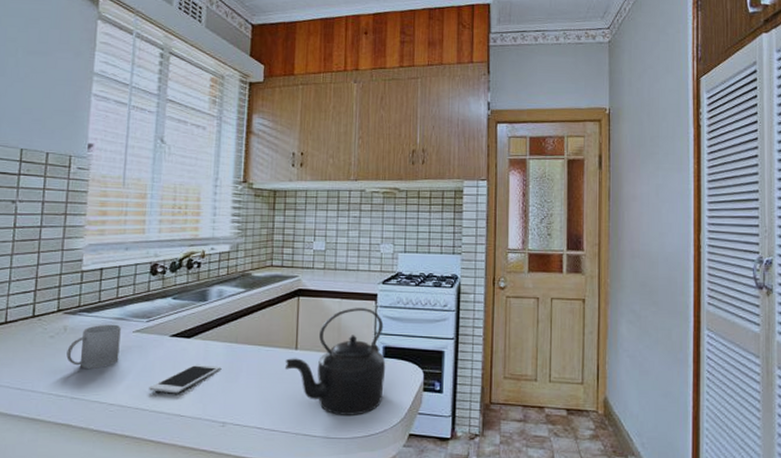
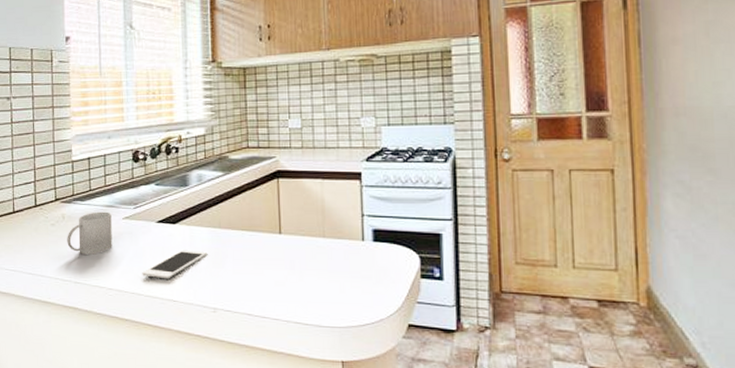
kettle: present [284,308,386,415] -> none [269,188,377,303]

